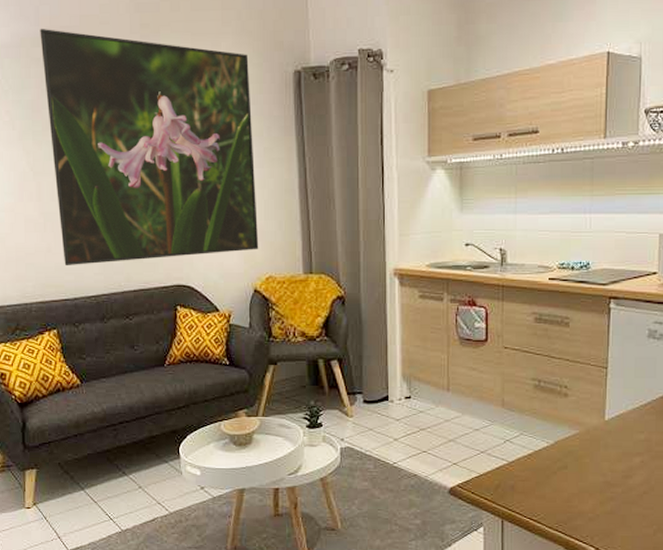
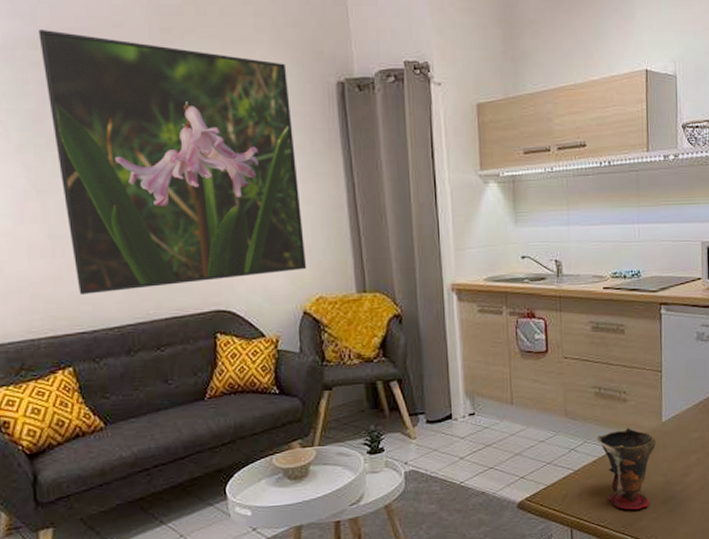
cup: none [533,422,596,507] -> present [596,427,656,510]

